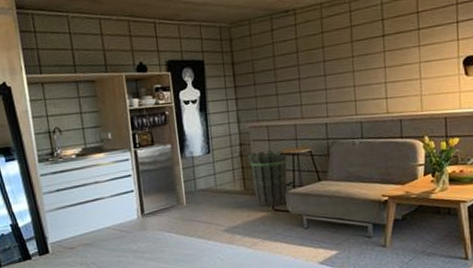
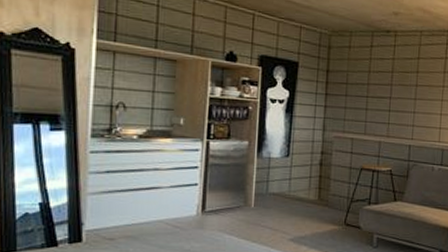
waste bin: present [247,150,288,207] -> none [326,163,369,221]

